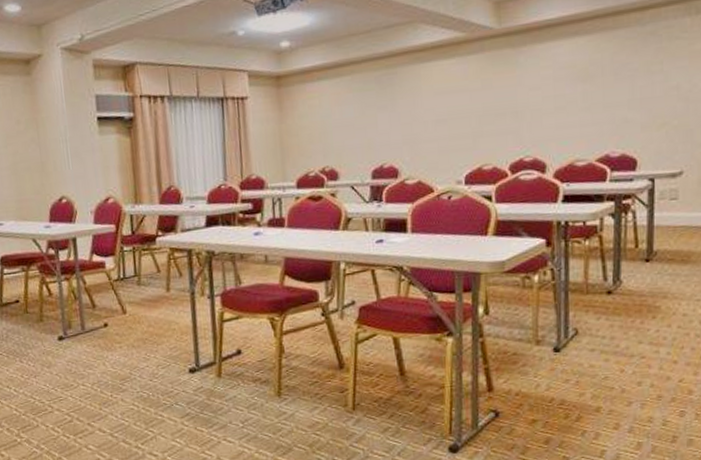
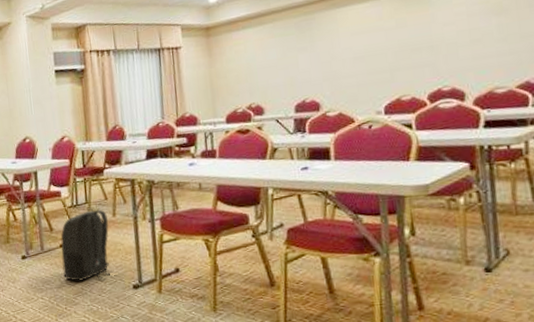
backpack: none [105,282,163,366] -> present [61,208,110,282]

